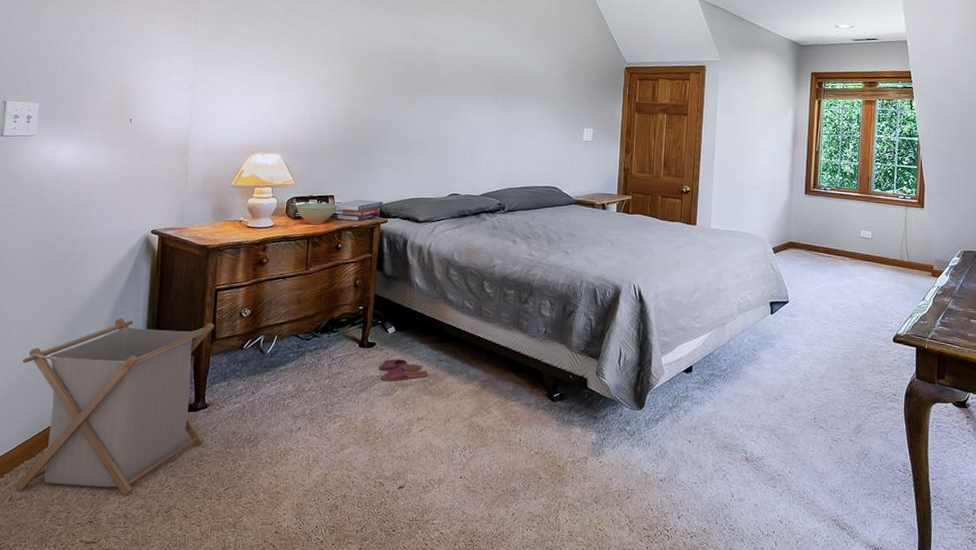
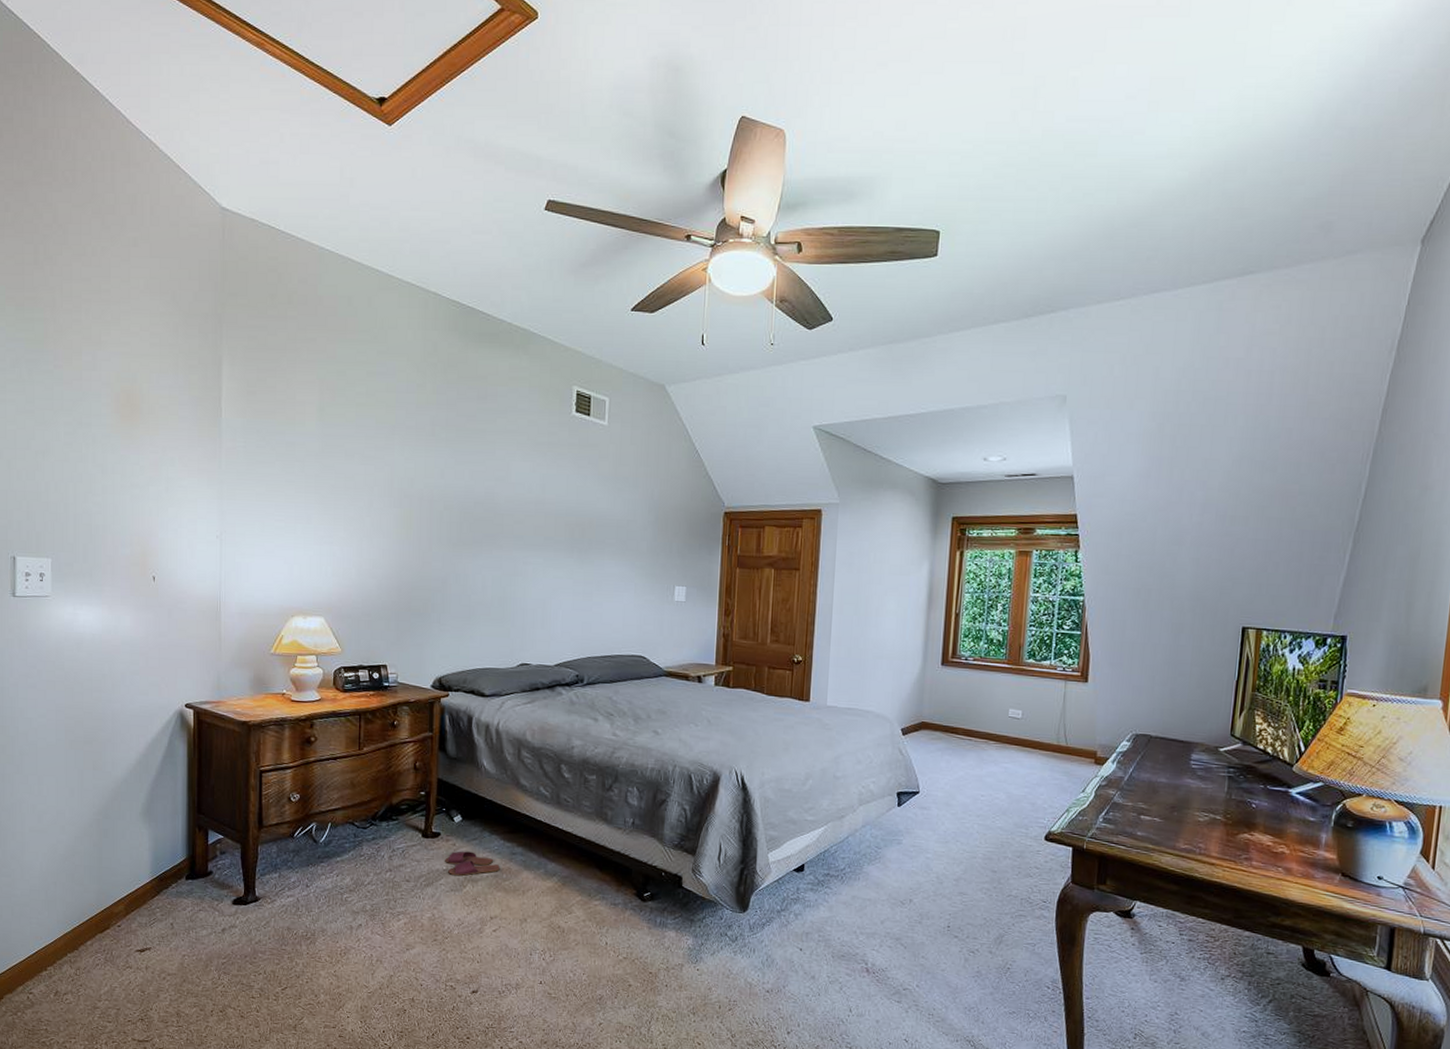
laundry basket: present [15,318,215,496] -> none [56,801,261,993]
bowl: present [296,202,338,225] -> none [344,673,392,699]
books: present [335,199,384,221] -> none [388,669,444,695]

